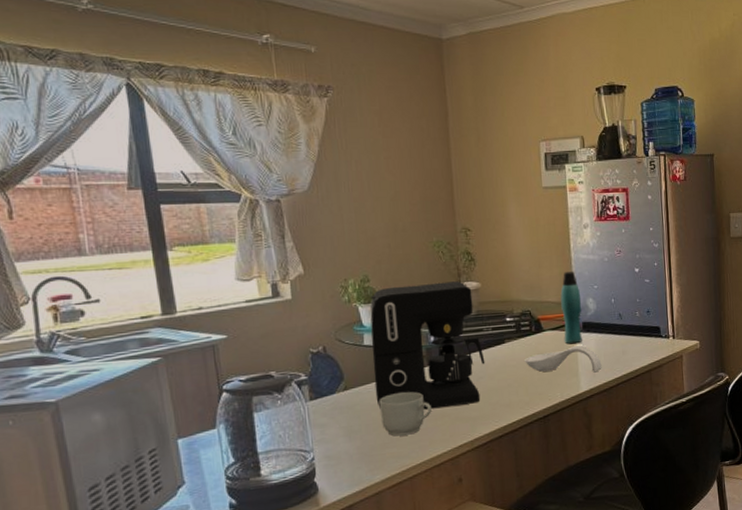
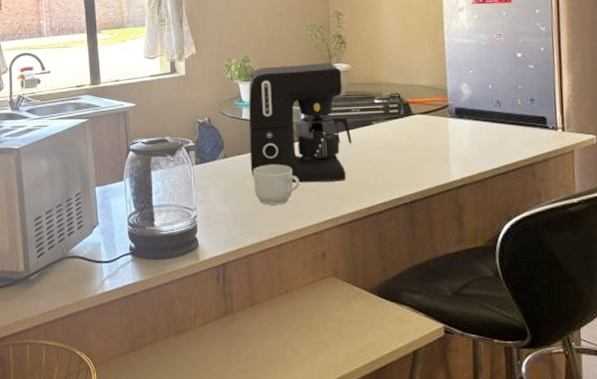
spoon rest: present [524,345,602,373] -> none [392,131,476,161]
bottle: present [560,272,582,344] -> none [432,55,455,130]

